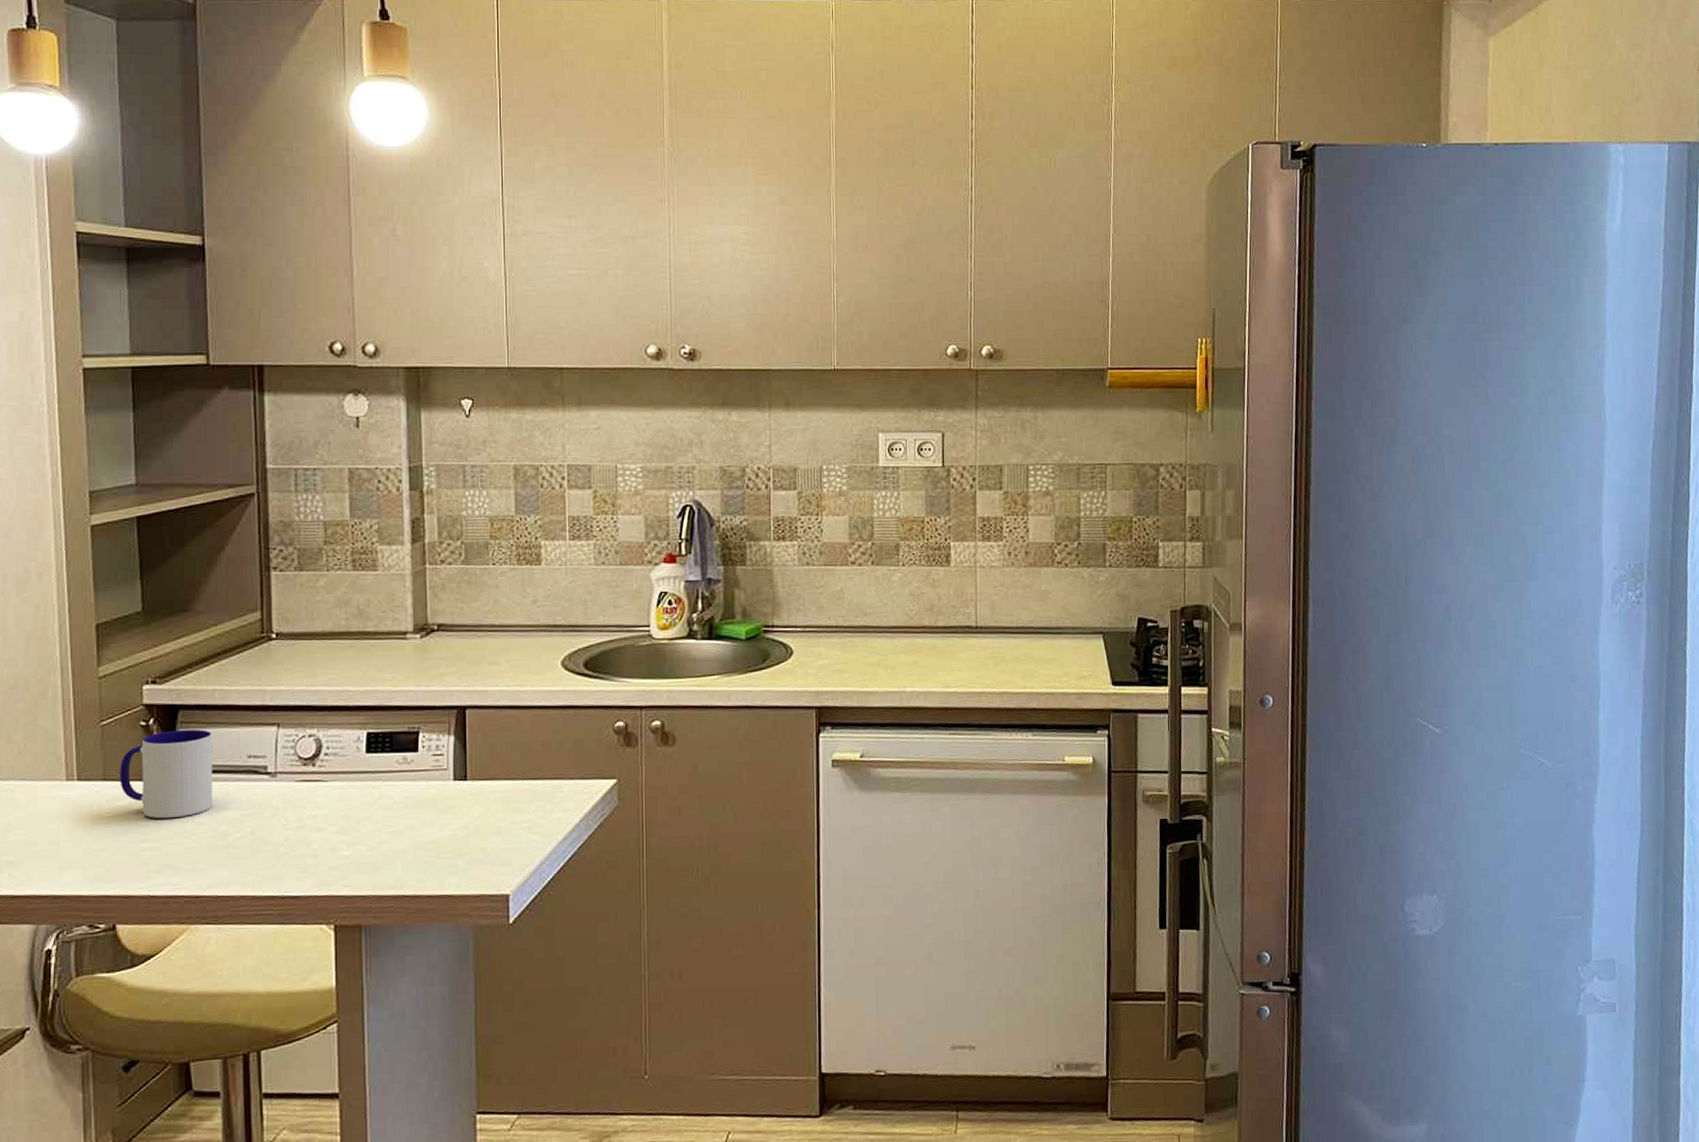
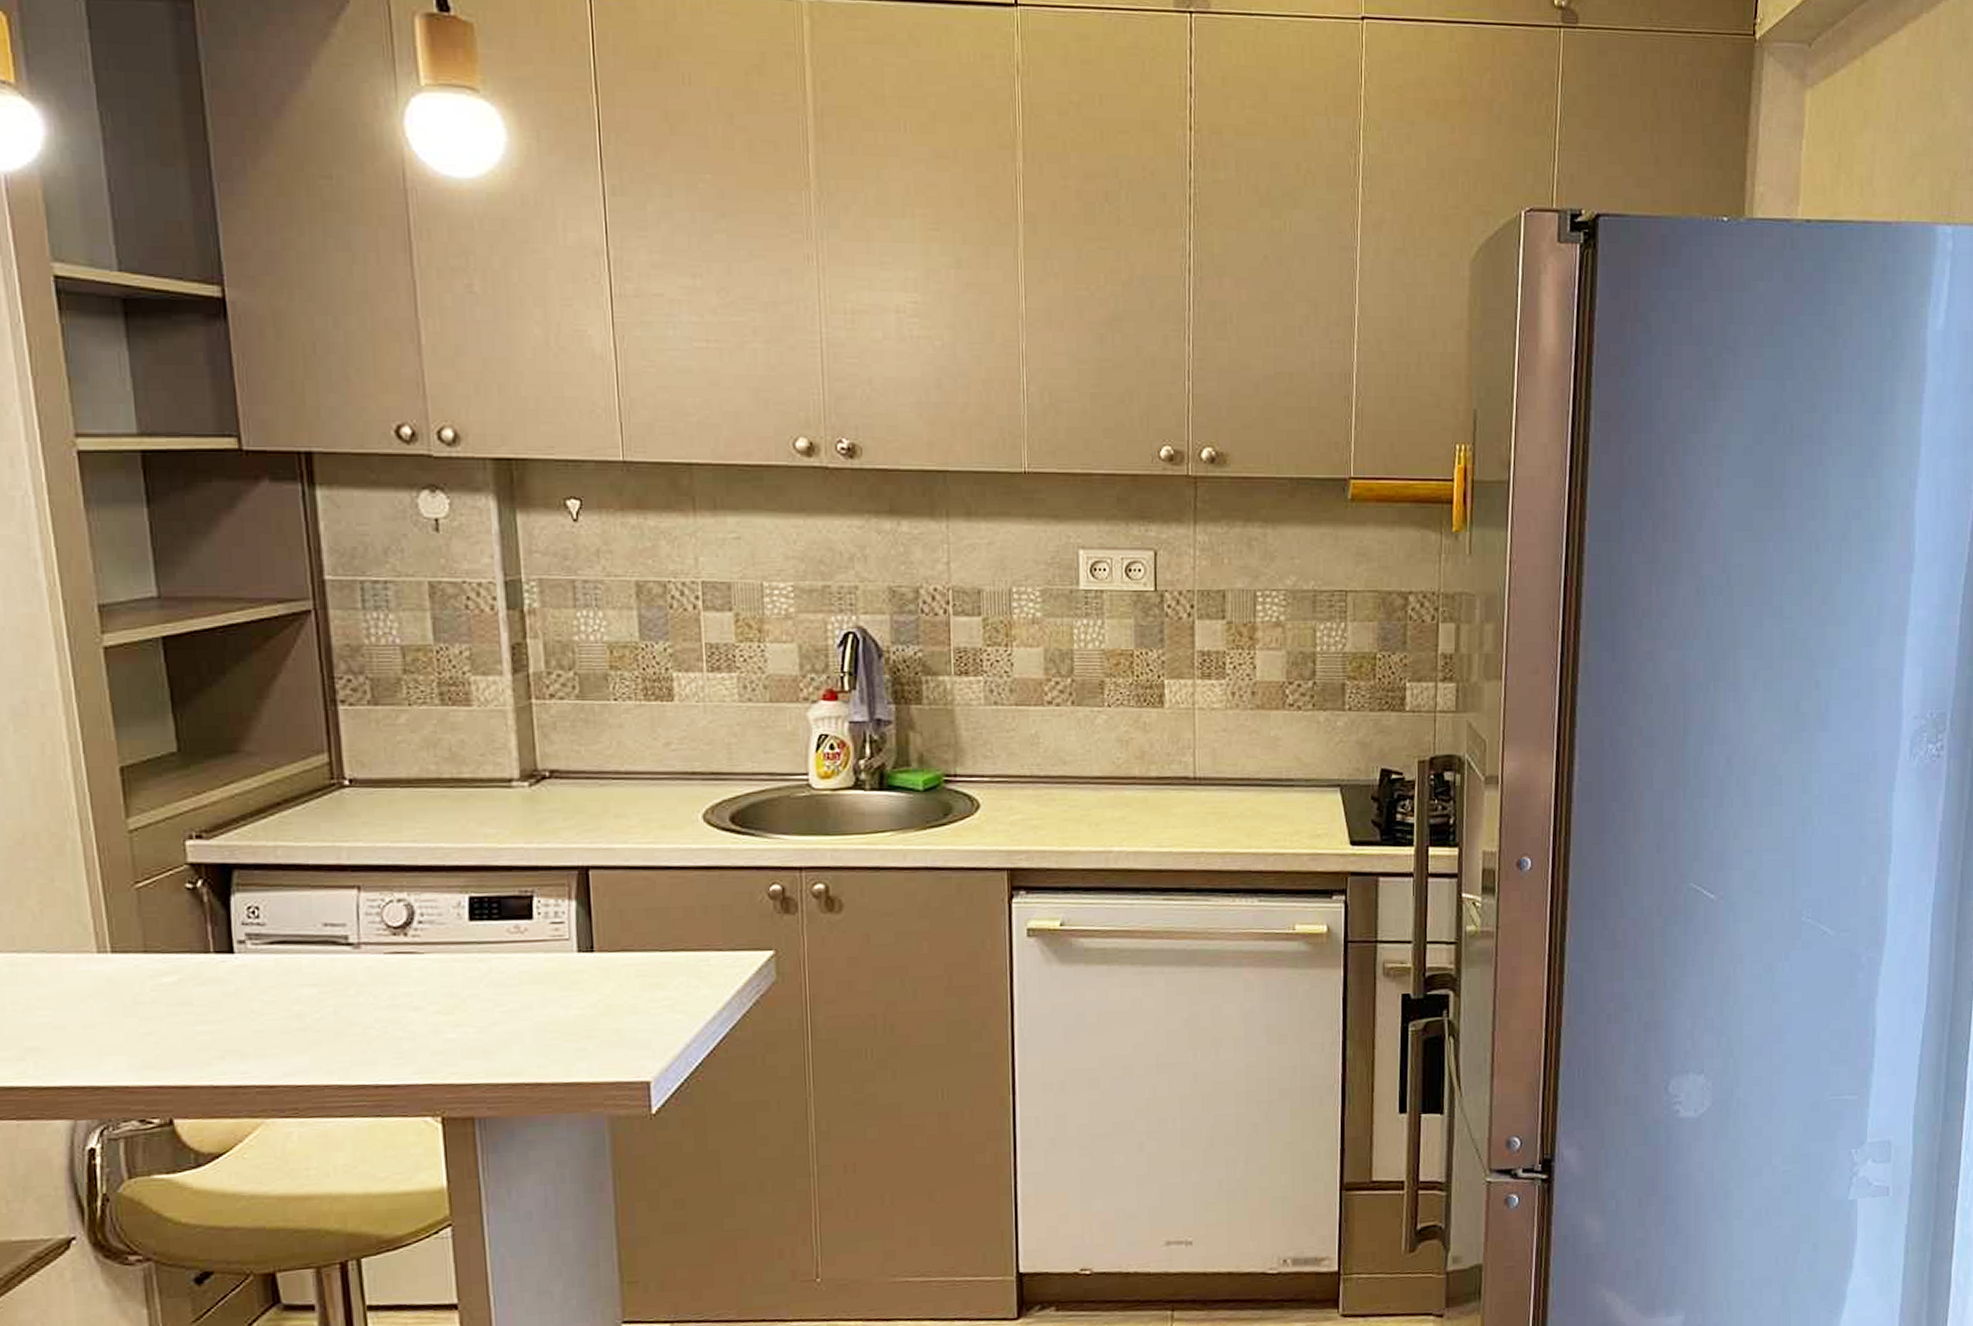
mug: present [120,729,214,819] -> none [164,892,284,997]

